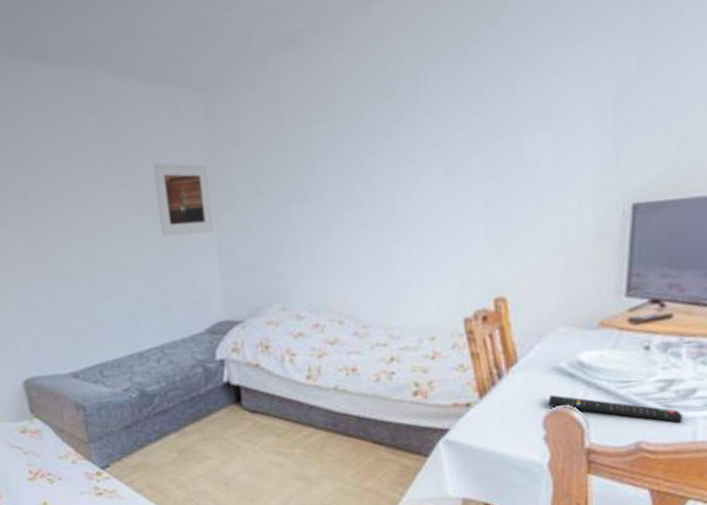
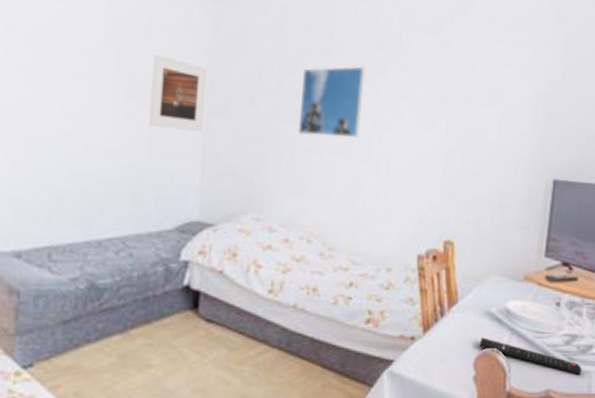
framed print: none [308,121,380,214] -> present [298,66,366,137]

